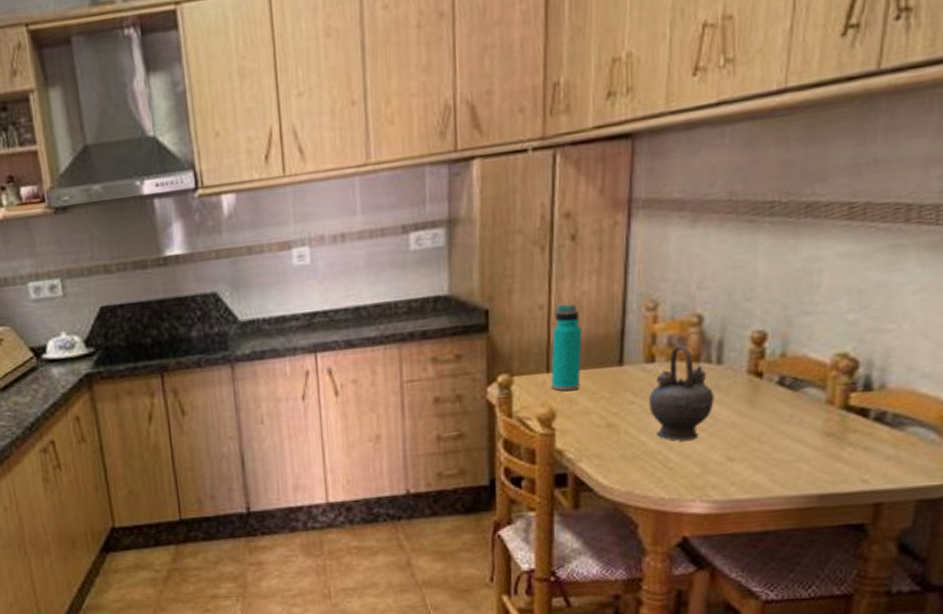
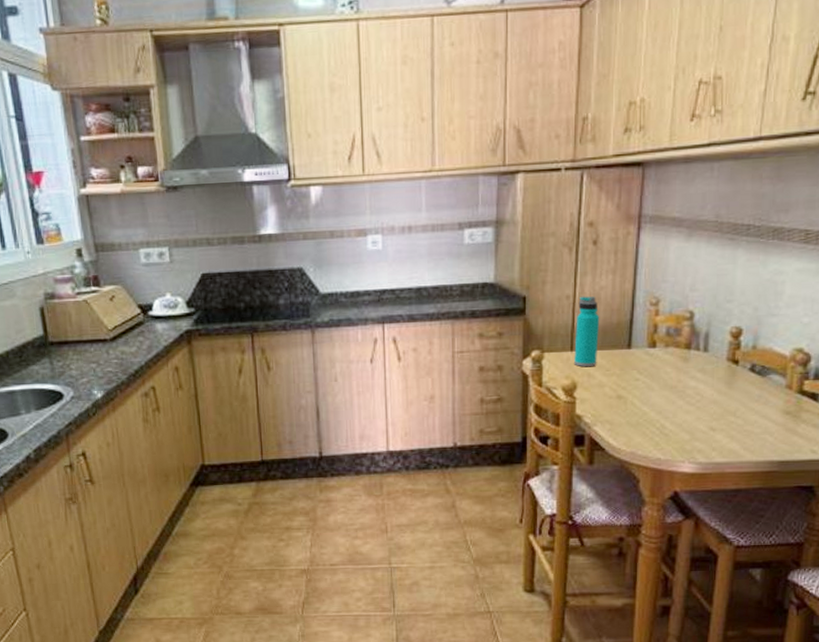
teapot: present [649,344,714,441] -> none [651,334,701,413]

